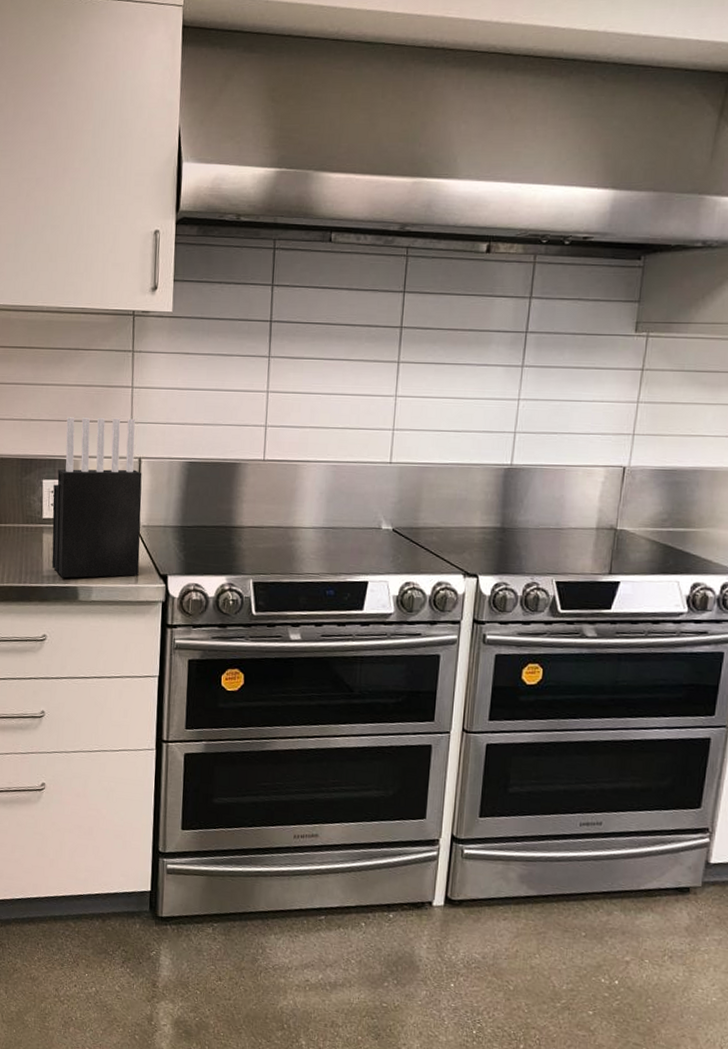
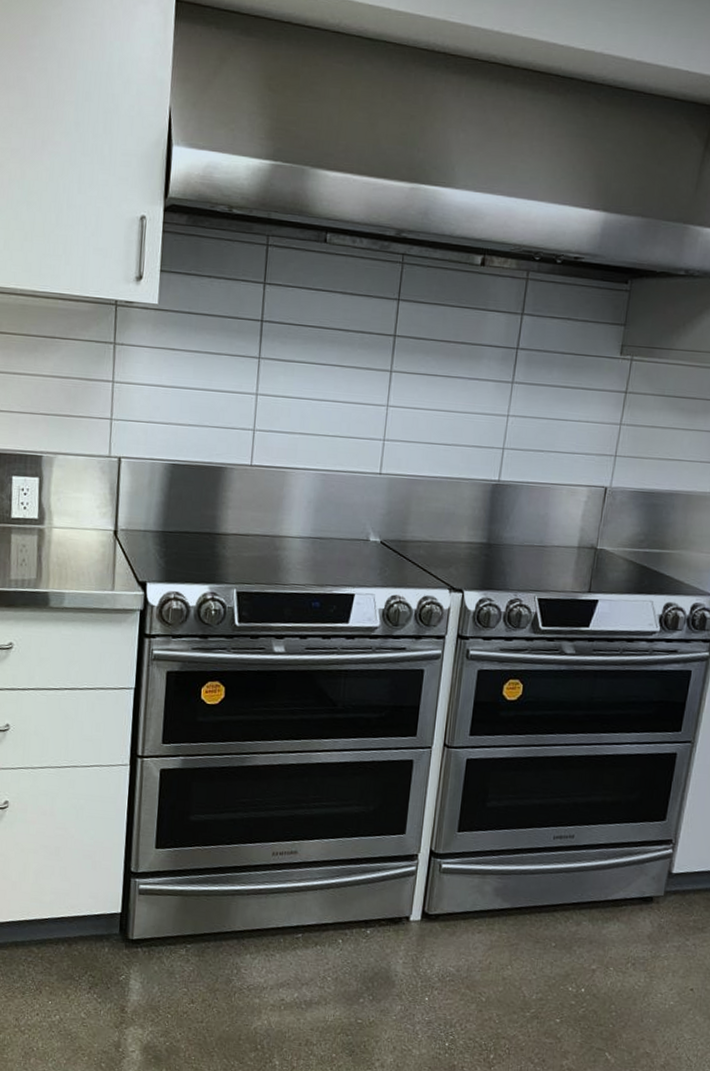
knife block: present [51,417,142,578] -> none [20,410,122,583]

